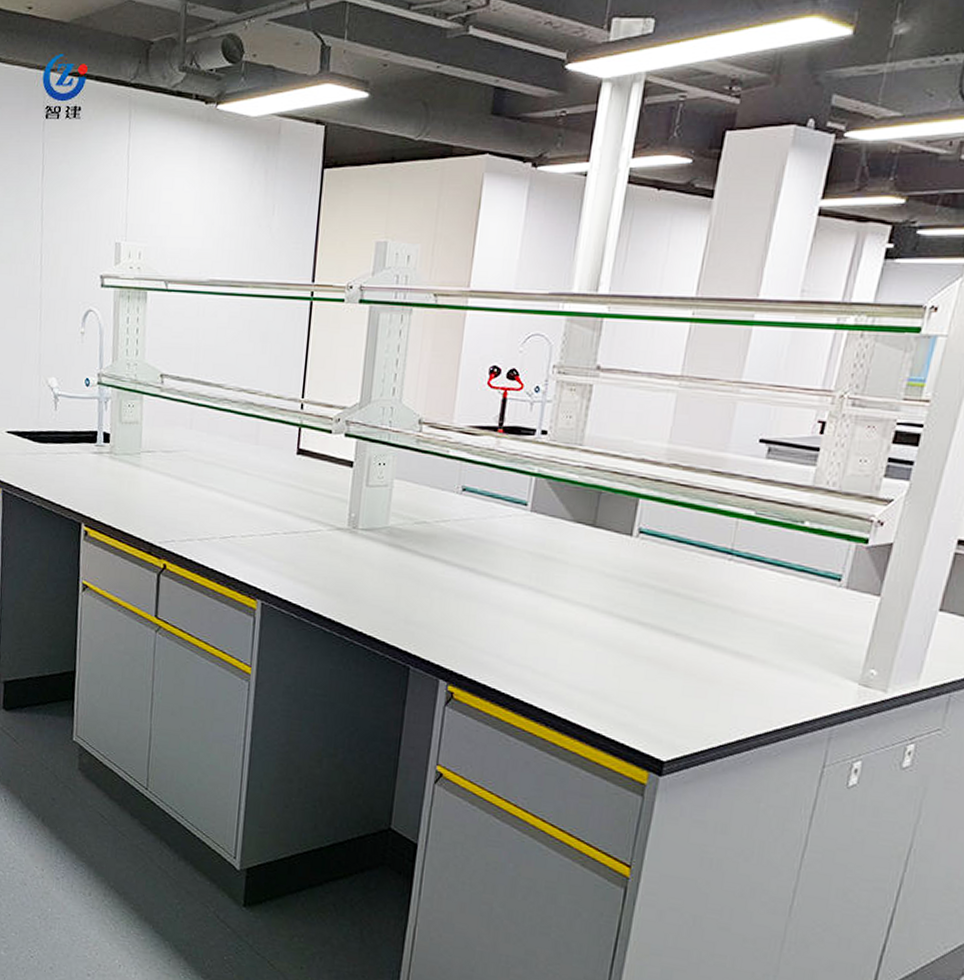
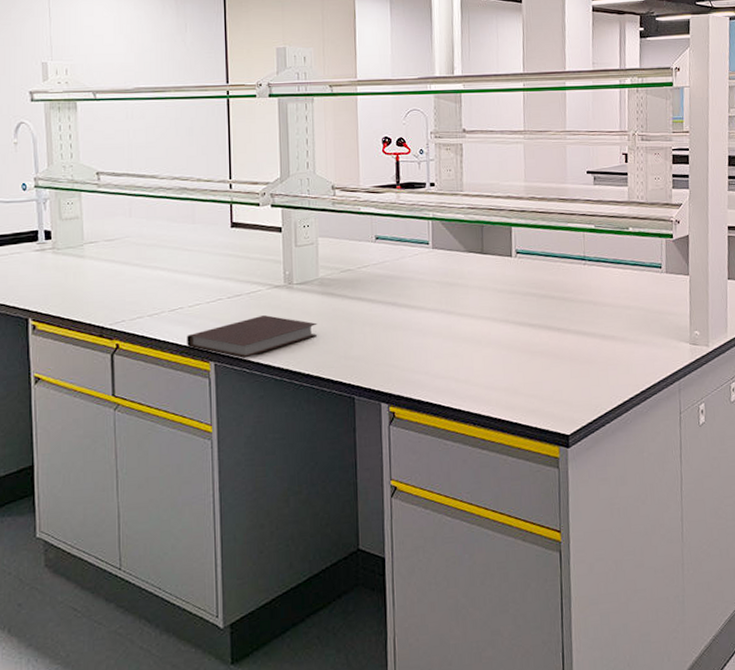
notebook: none [235,558,379,602] -> present [187,315,318,358]

